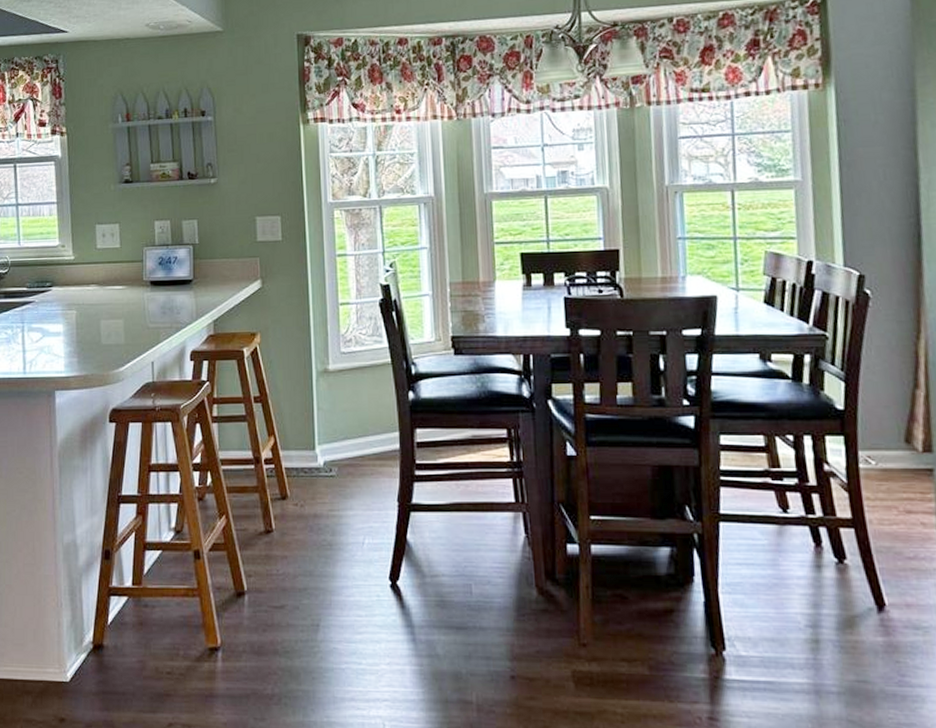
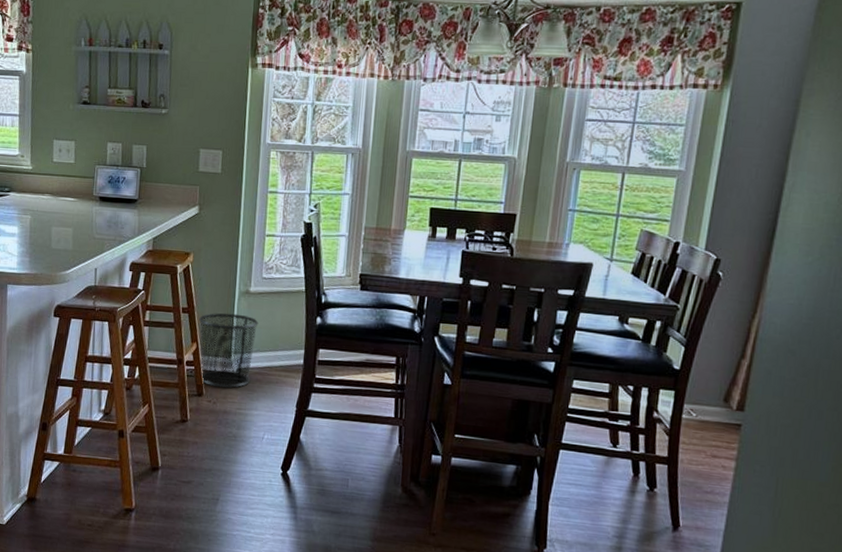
waste bin: none [274,397,343,487] -> present [199,313,259,388]

